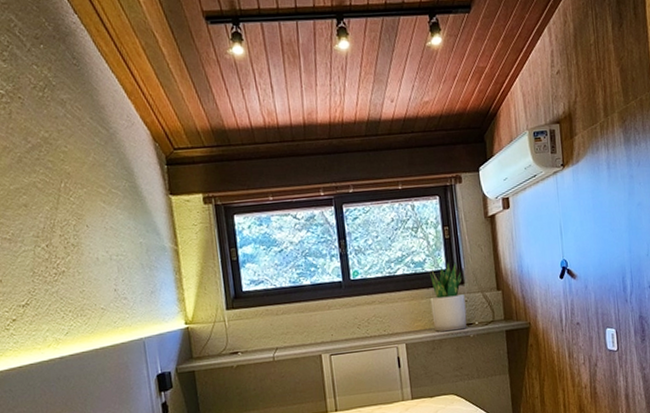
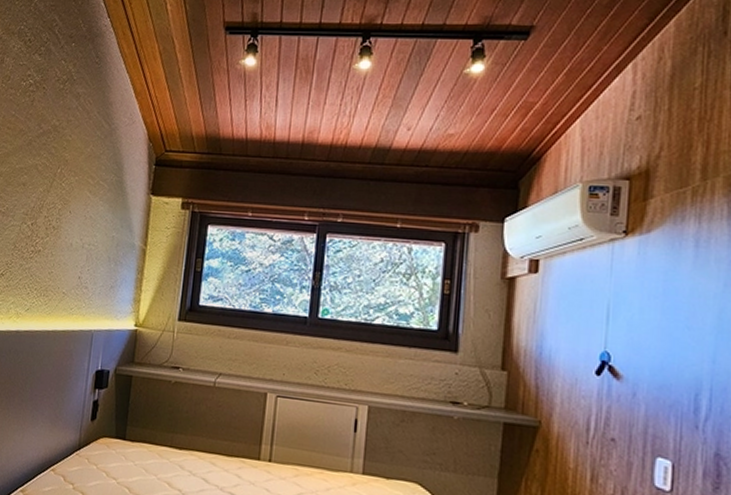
planter: present [430,262,467,332] -> none [408,322,457,407]

